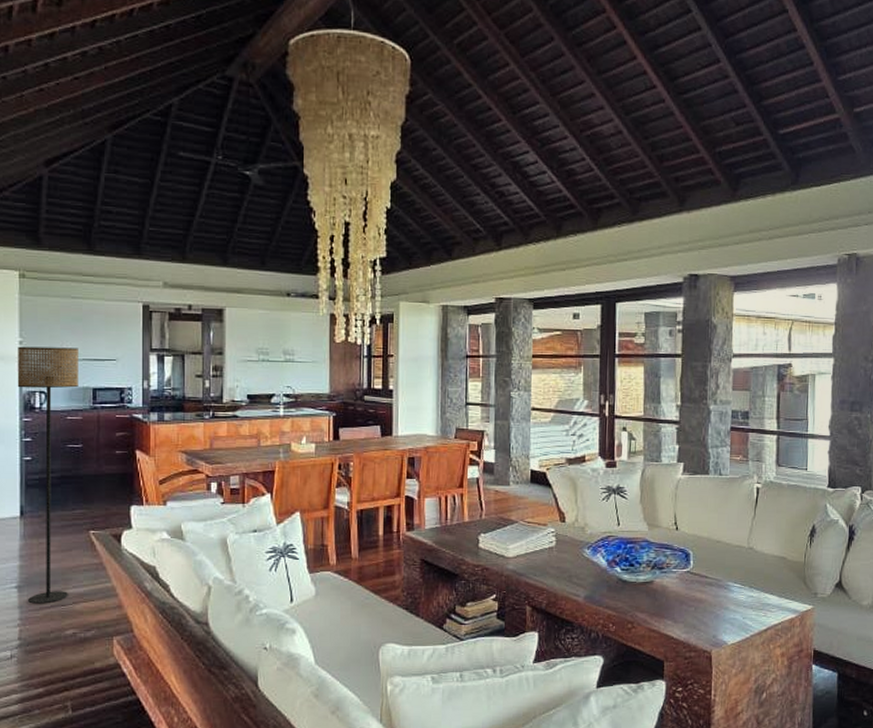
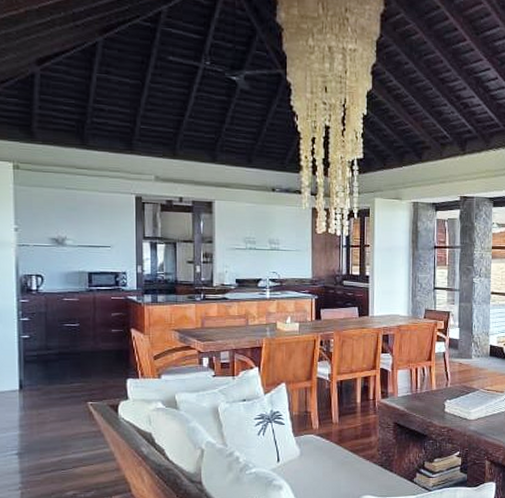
floor lamp: present [17,346,79,604] -> none [13,233,74,469]

